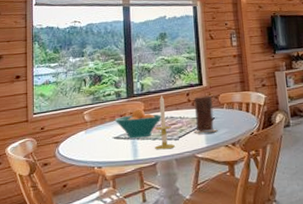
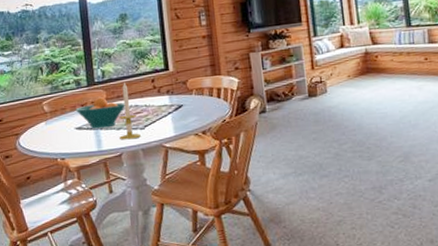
vase: present [193,95,218,133] -> none [159,81,187,122]

